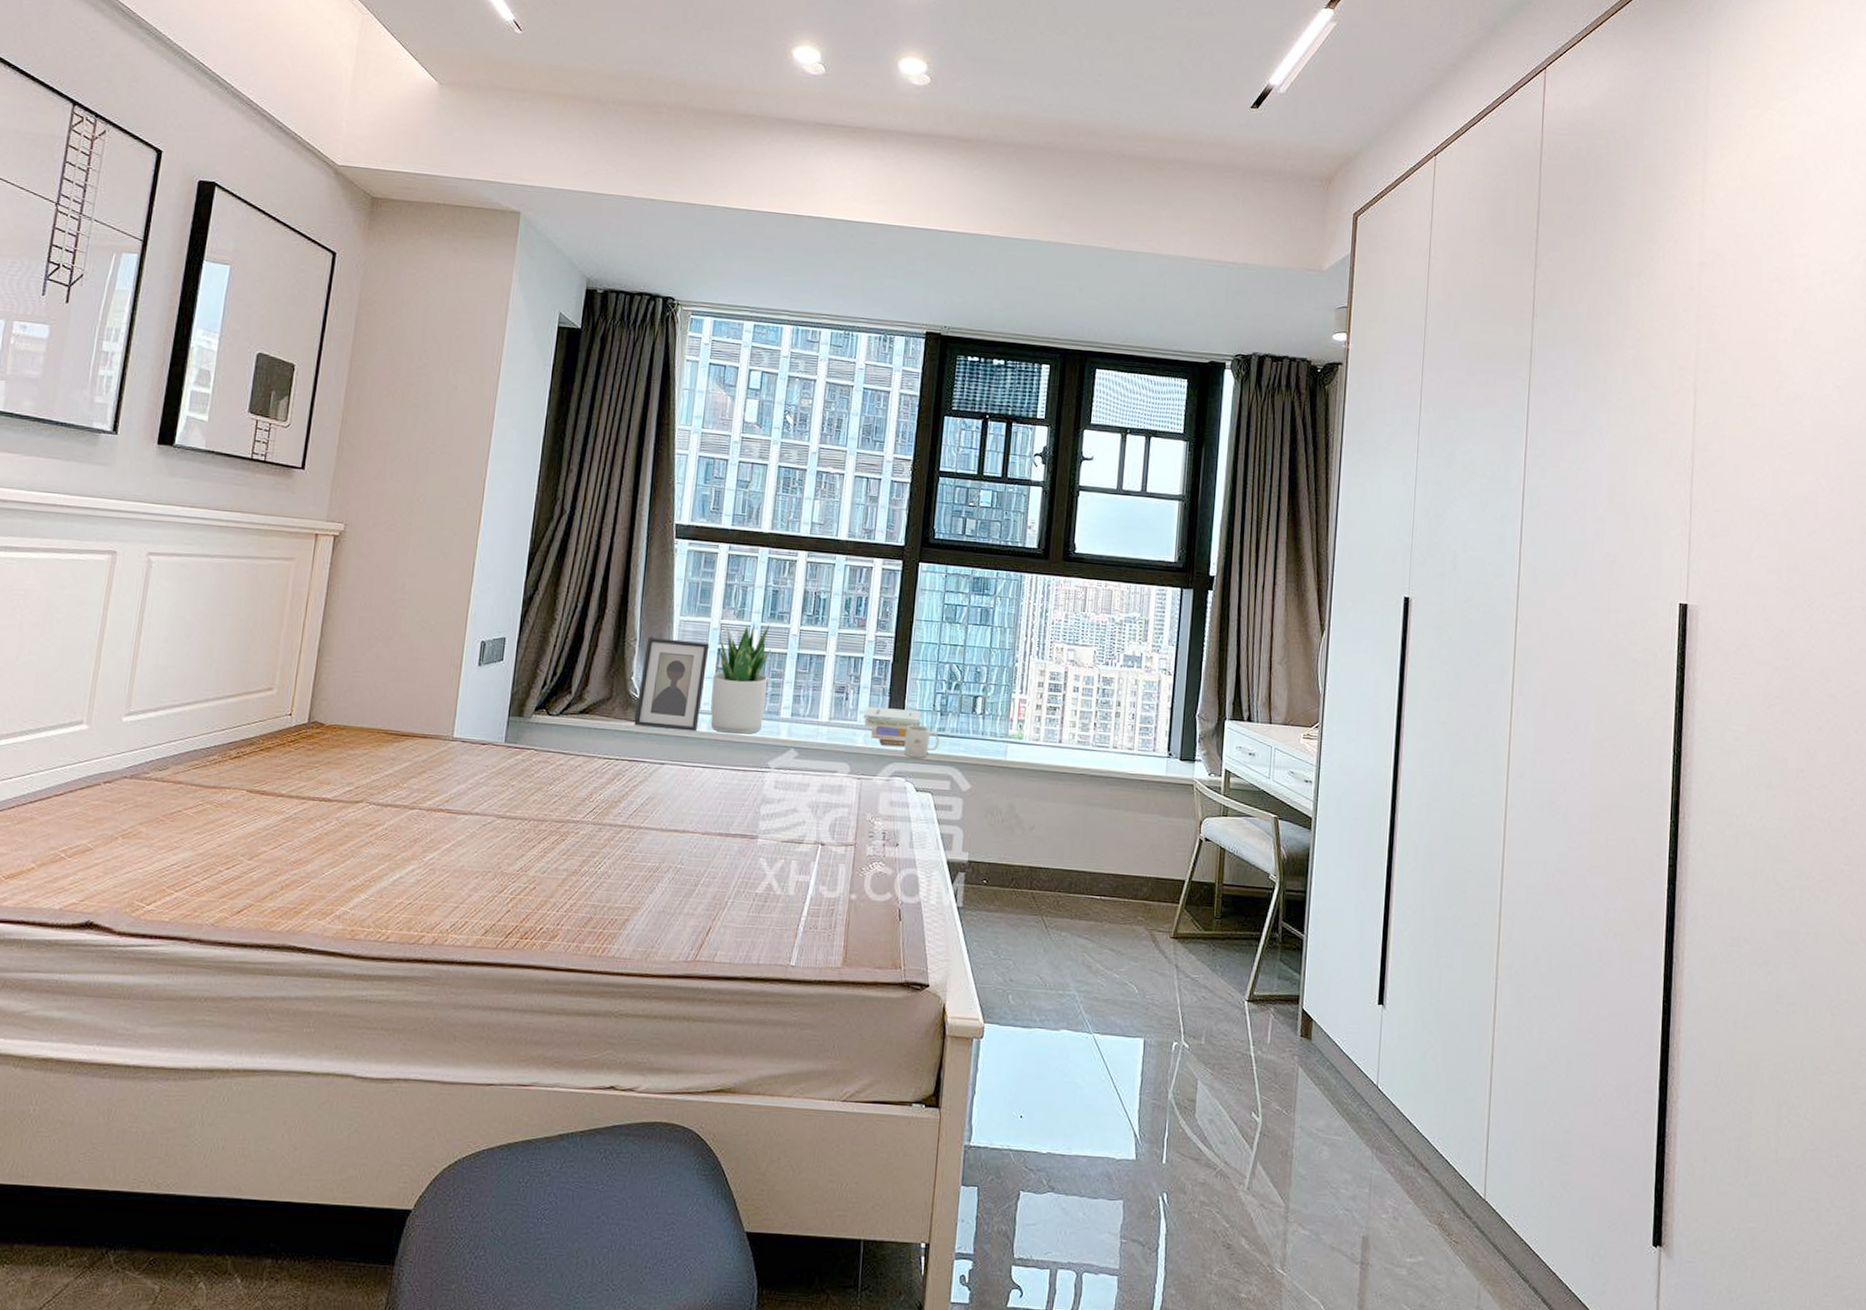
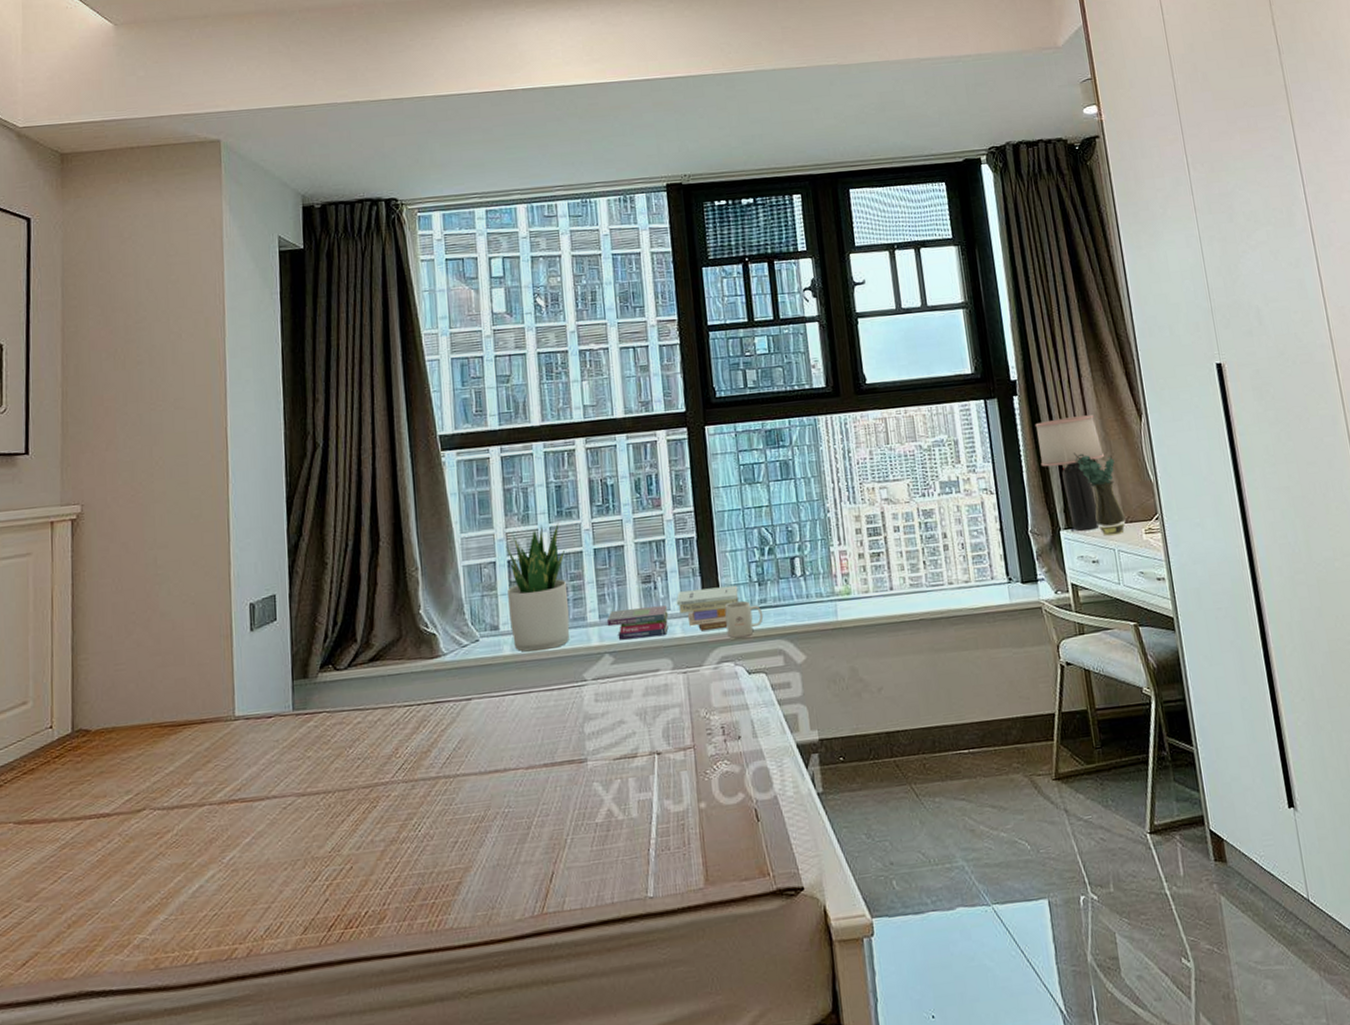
picture frame: present [634,637,710,732] -> none [429,557,501,664]
books: none [797,711,854,743] -> present [606,605,669,640]
table lamp: none [1220,619,1282,726] -> present [1035,415,1105,532]
vase: none [1252,652,1289,734] -> present [1073,453,1126,536]

